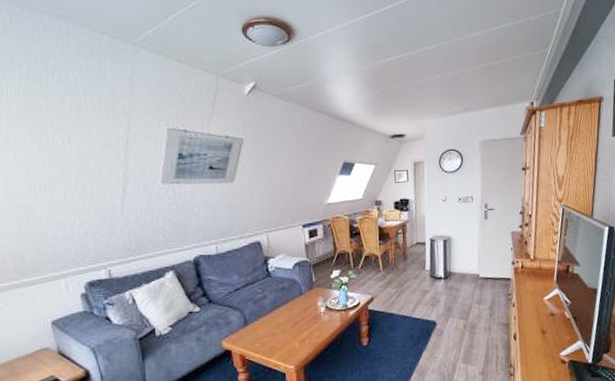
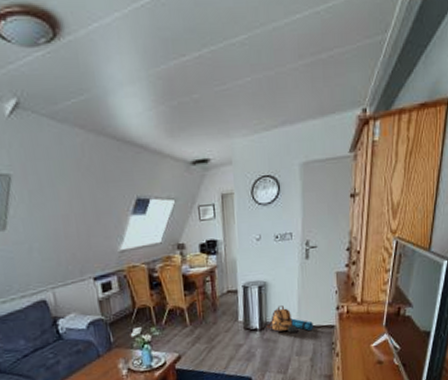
backpack: none [449,258,492,283] -> present [265,305,313,333]

